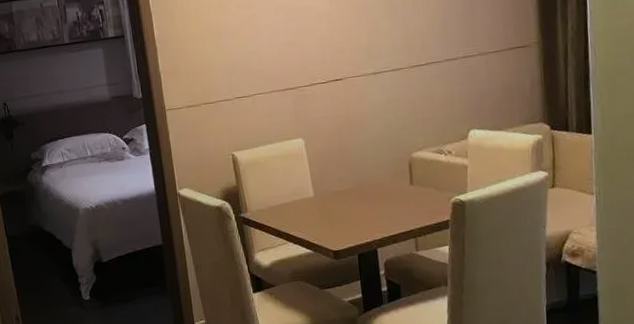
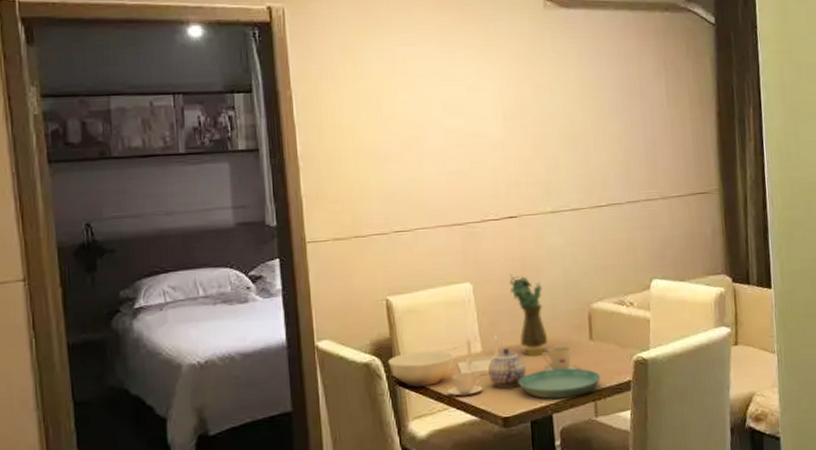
bowl: none [235,195,291,226] -> present [387,350,454,387]
teacup: none [285,213,316,233] -> present [447,372,483,396]
napkin holder: none [293,182,329,217] -> present [457,334,499,376]
teapot: none [319,193,354,227] -> present [487,348,527,389]
vase: none [336,130,373,201] -> present [509,275,549,358]
saucer: none [346,209,421,236] -> present [518,368,601,399]
teacup: none [366,190,401,212] -> present [541,345,580,371]

